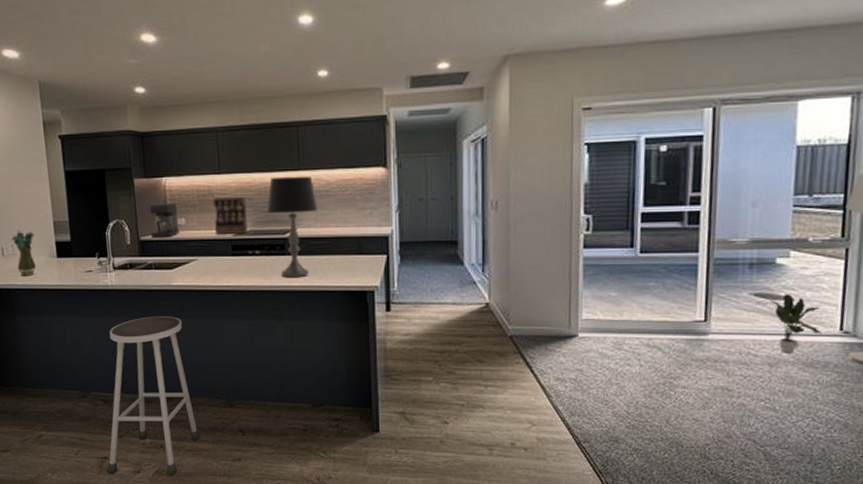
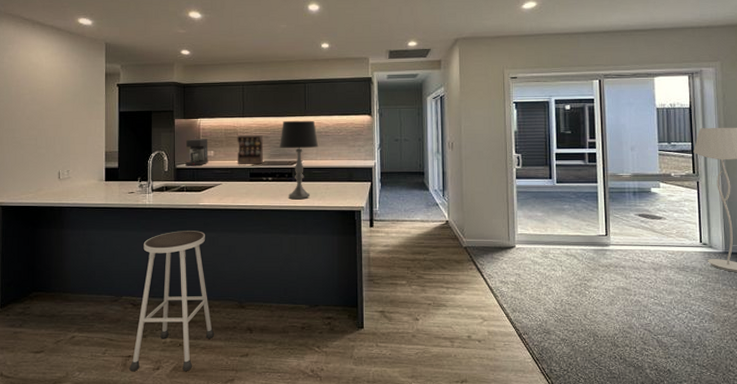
vase: present [11,230,37,276] -> none [68,158,88,196]
potted plant: present [770,294,822,353] -> none [650,215,688,260]

